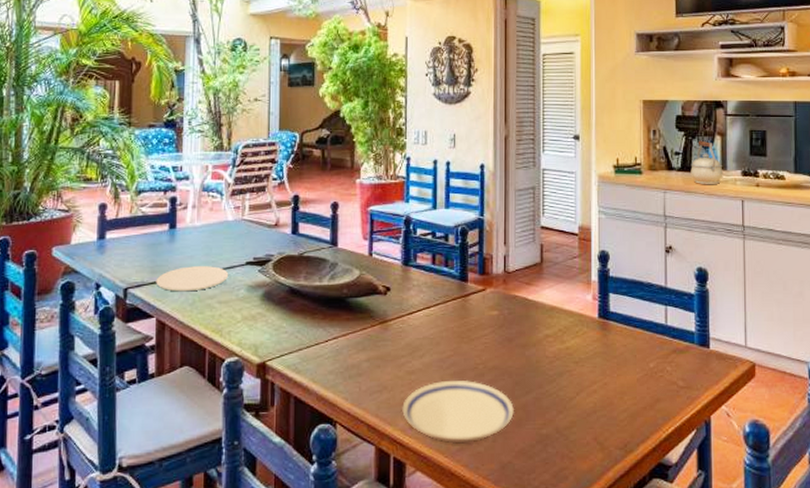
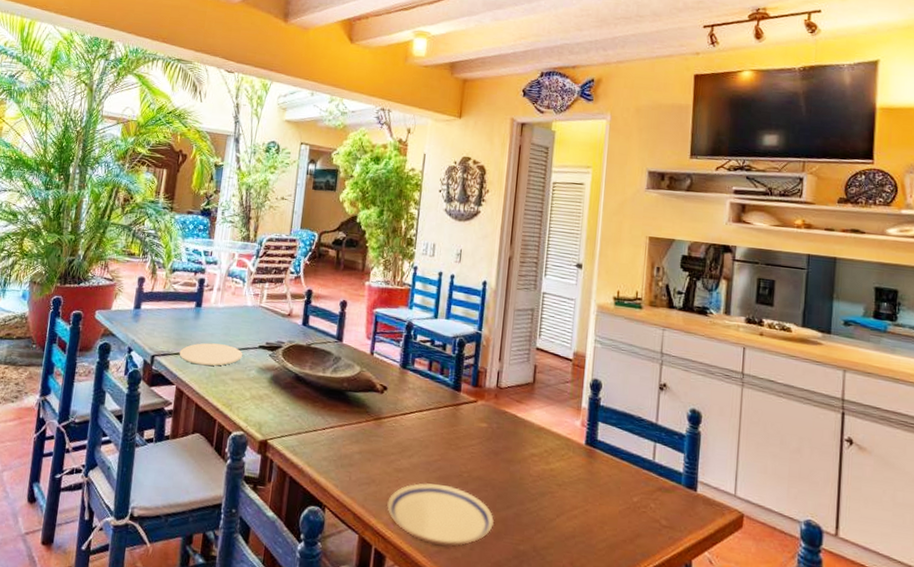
kettle: present [690,140,723,185] -> none [692,282,726,329]

